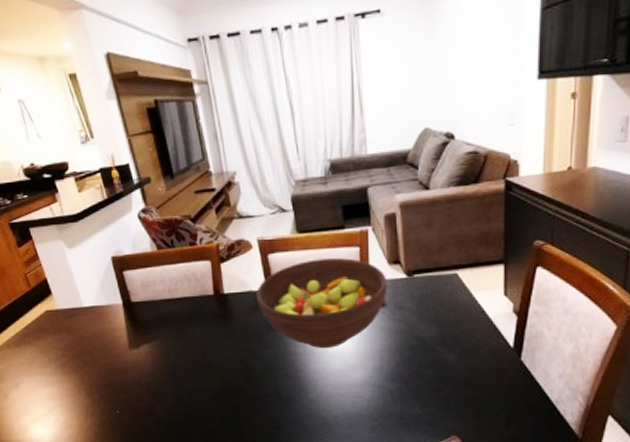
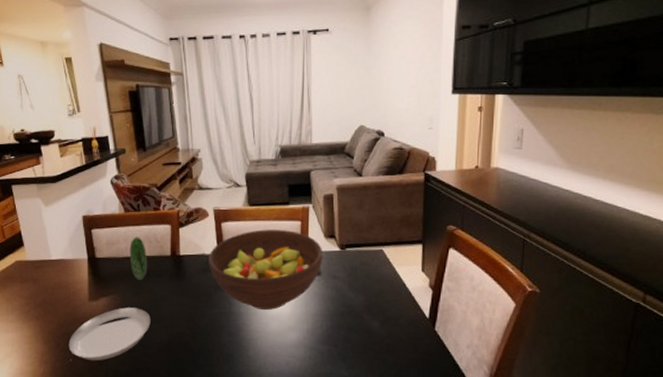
plate: none [113,276,199,410] -> present [68,237,151,361]

